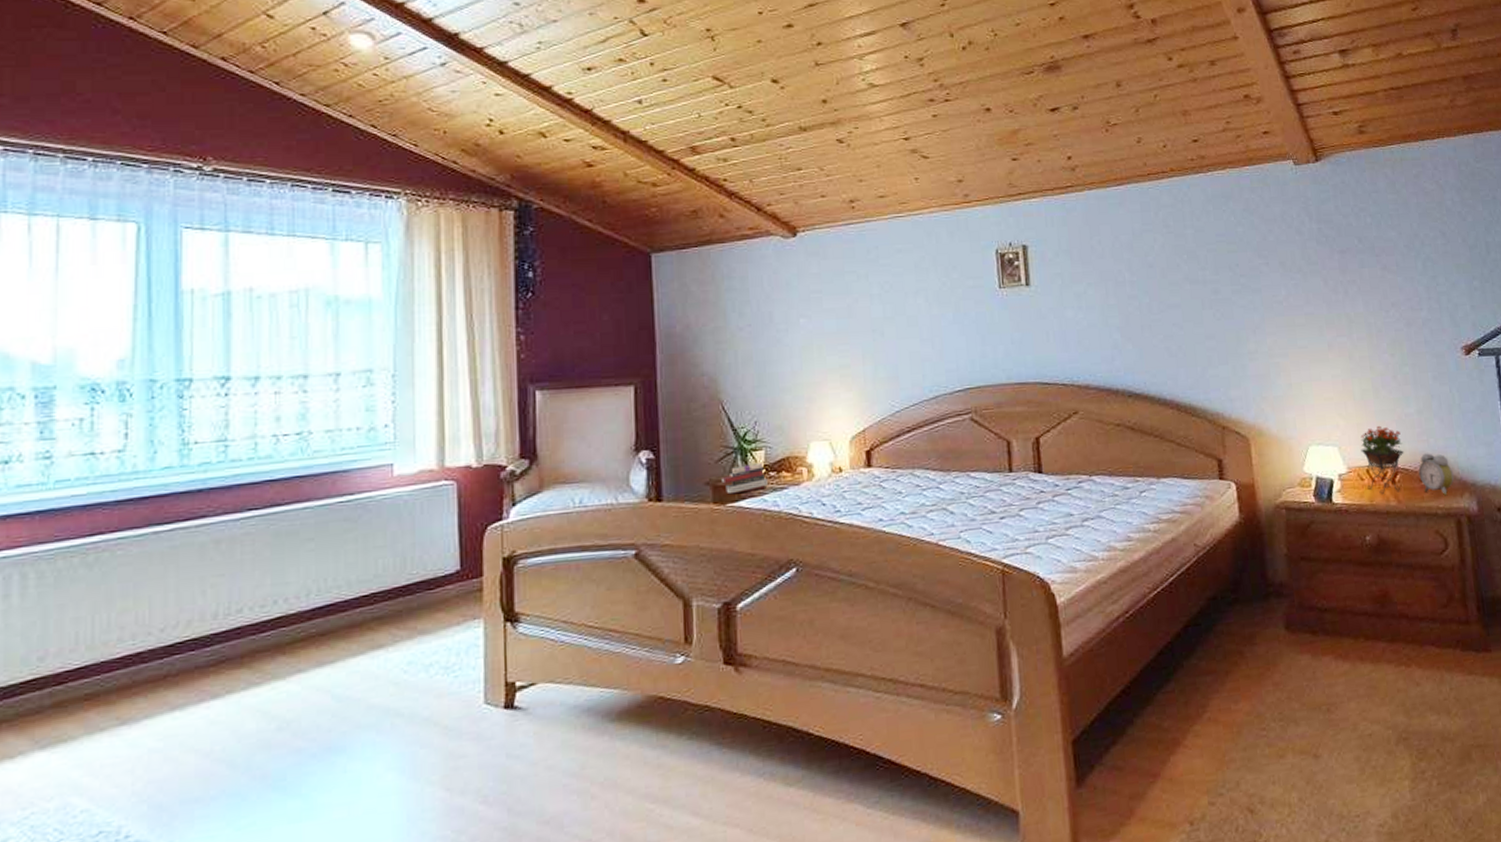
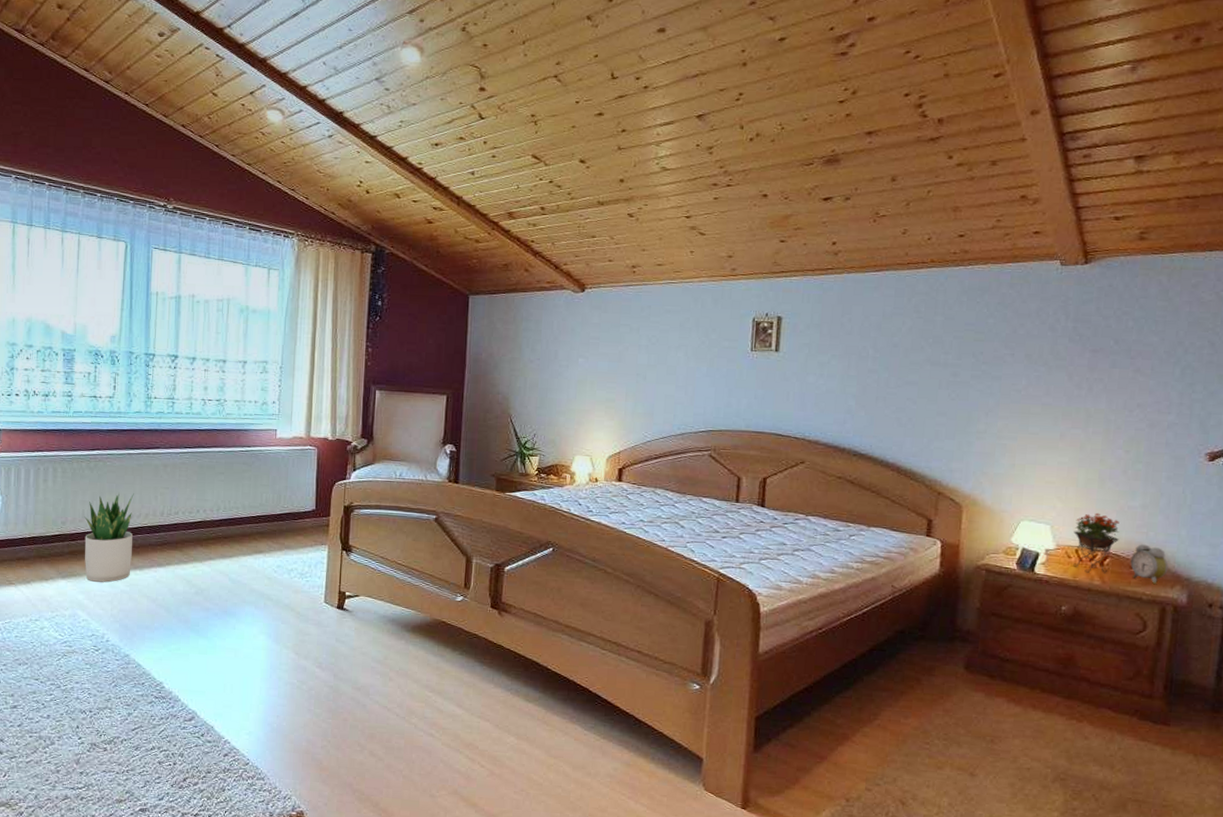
planter: none [79,592,167,745] -> present [84,493,134,583]
books: present [720,462,768,495] -> none [503,465,539,487]

